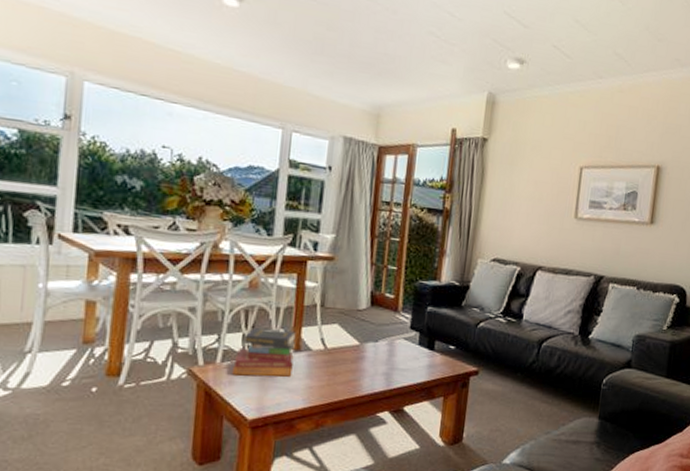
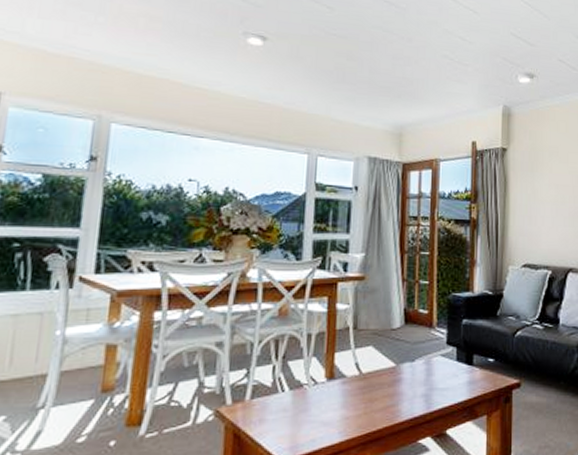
books: present [232,328,296,377] -> none [263,358,329,412]

